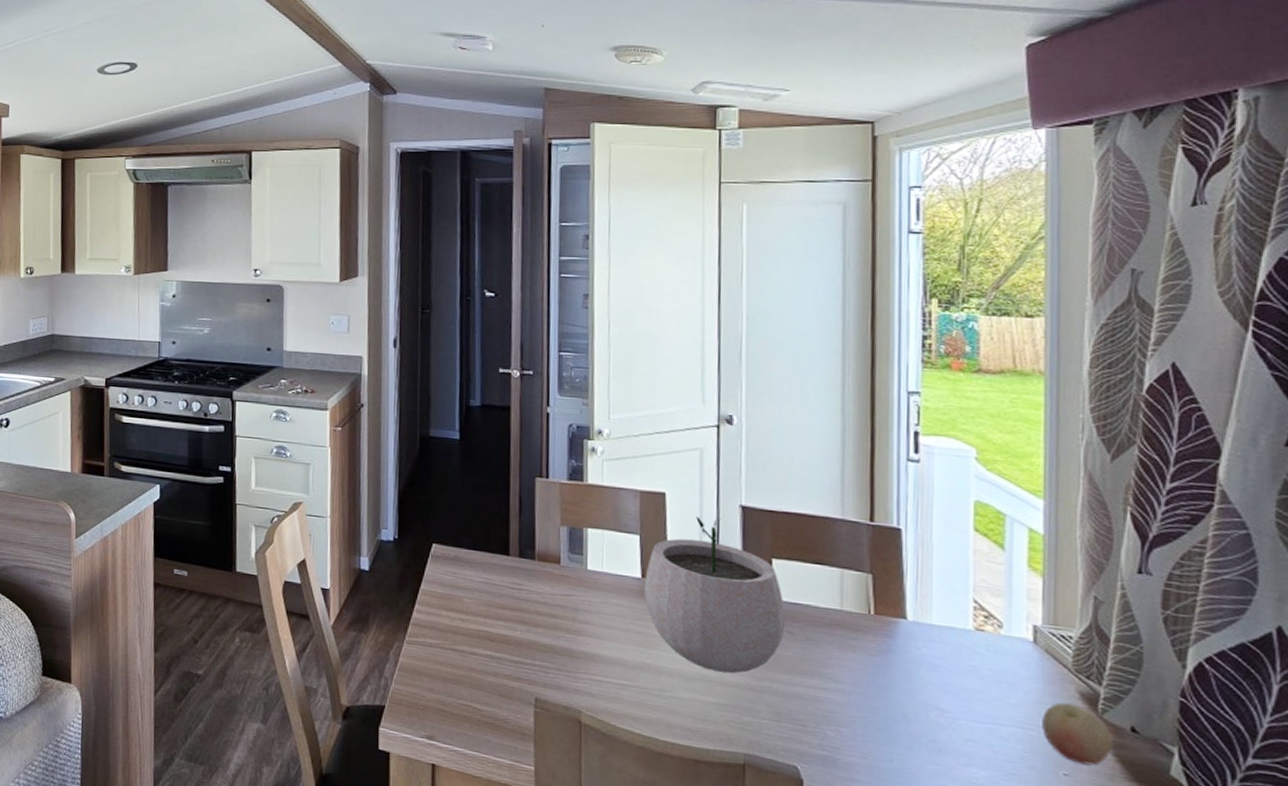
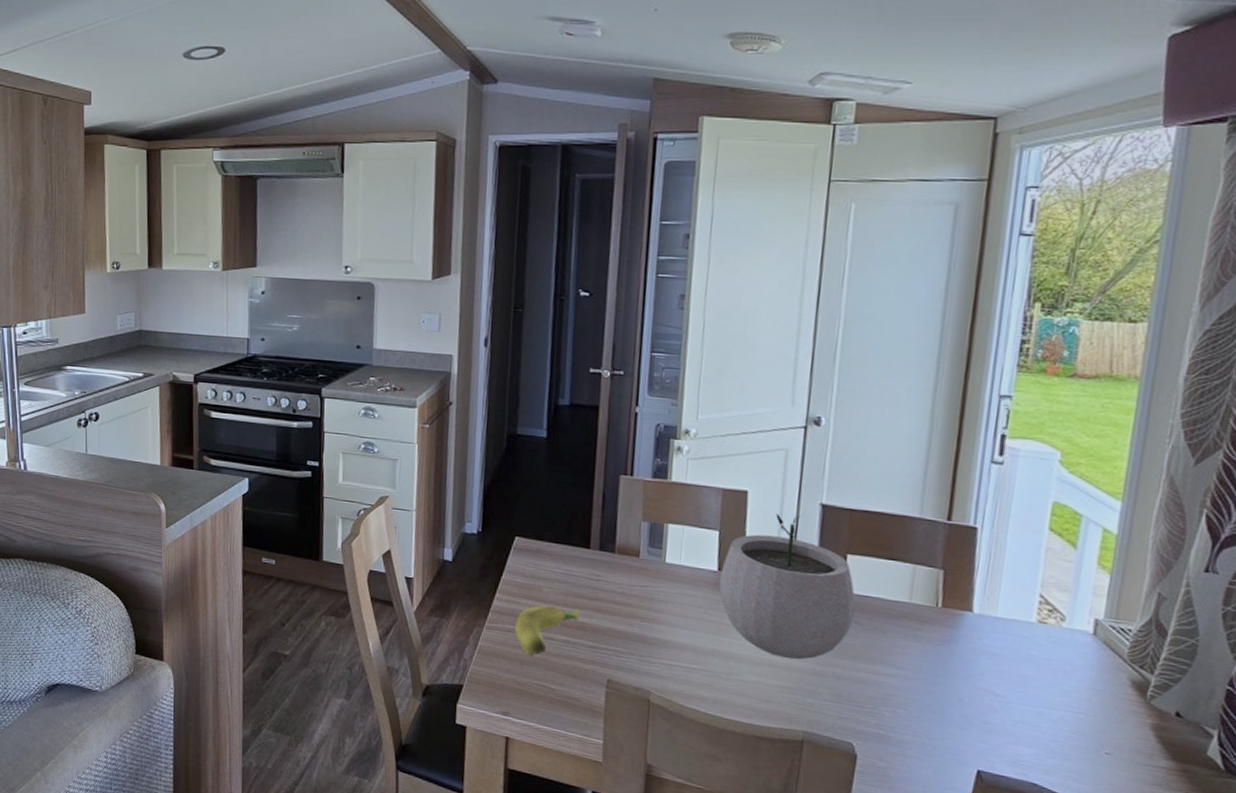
banana: none [437,617,503,672] -> present [515,605,580,655]
fruit: present [1042,702,1113,766] -> none [1090,689,1158,746]

